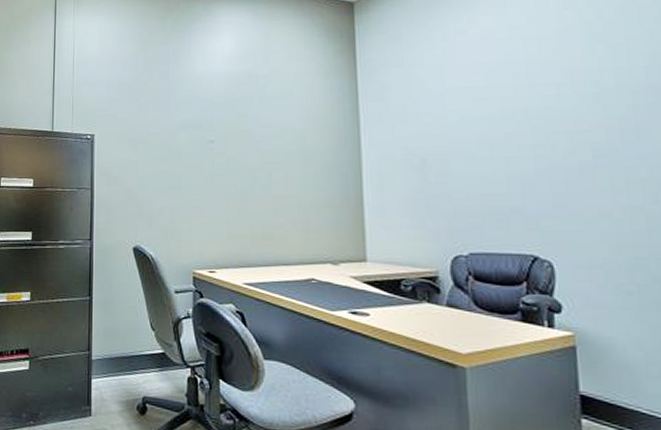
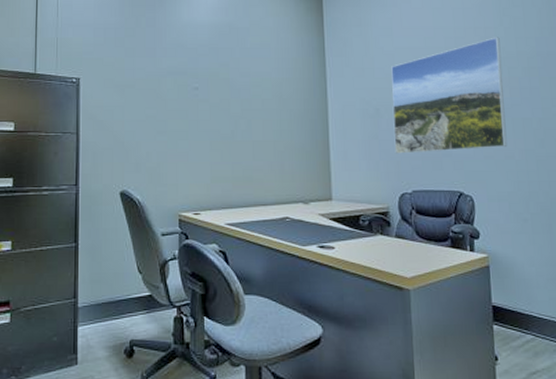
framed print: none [441,69,603,210] -> present [391,37,508,154]

